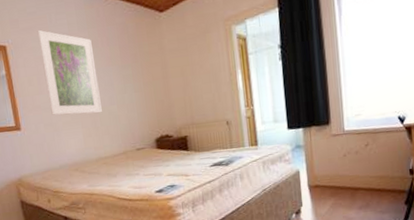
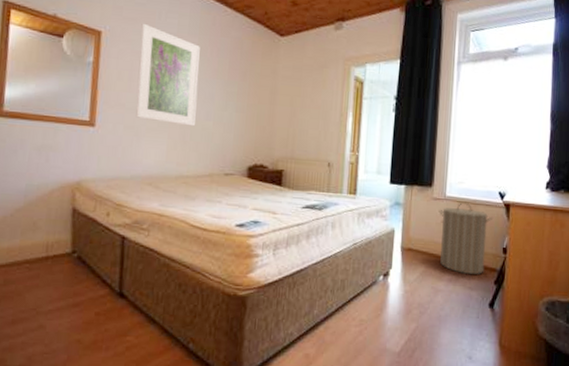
laundry hamper: none [339,132,396,201] -> present [439,201,494,276]

